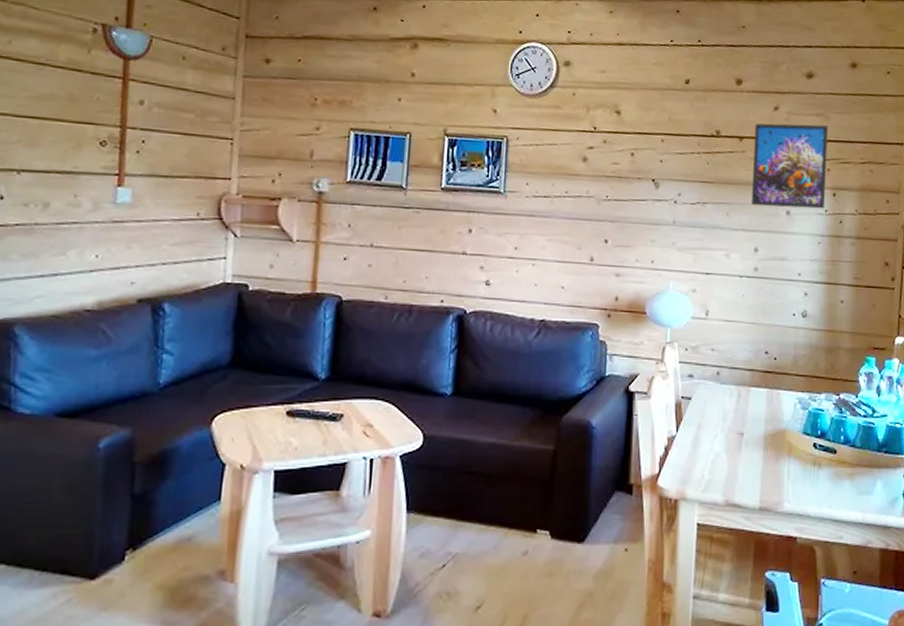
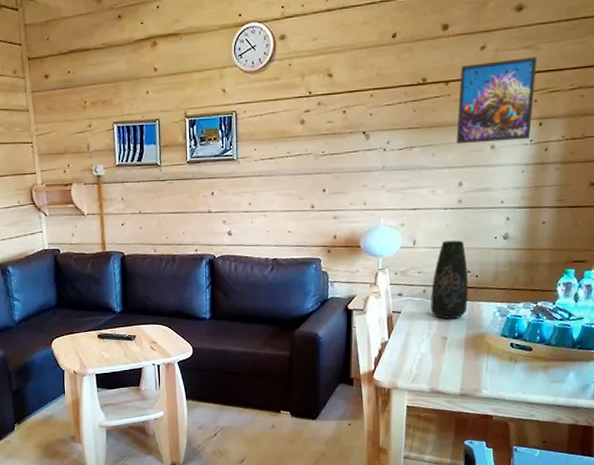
vase: none [725,313,766,410] -> present [430,240,469,319]

